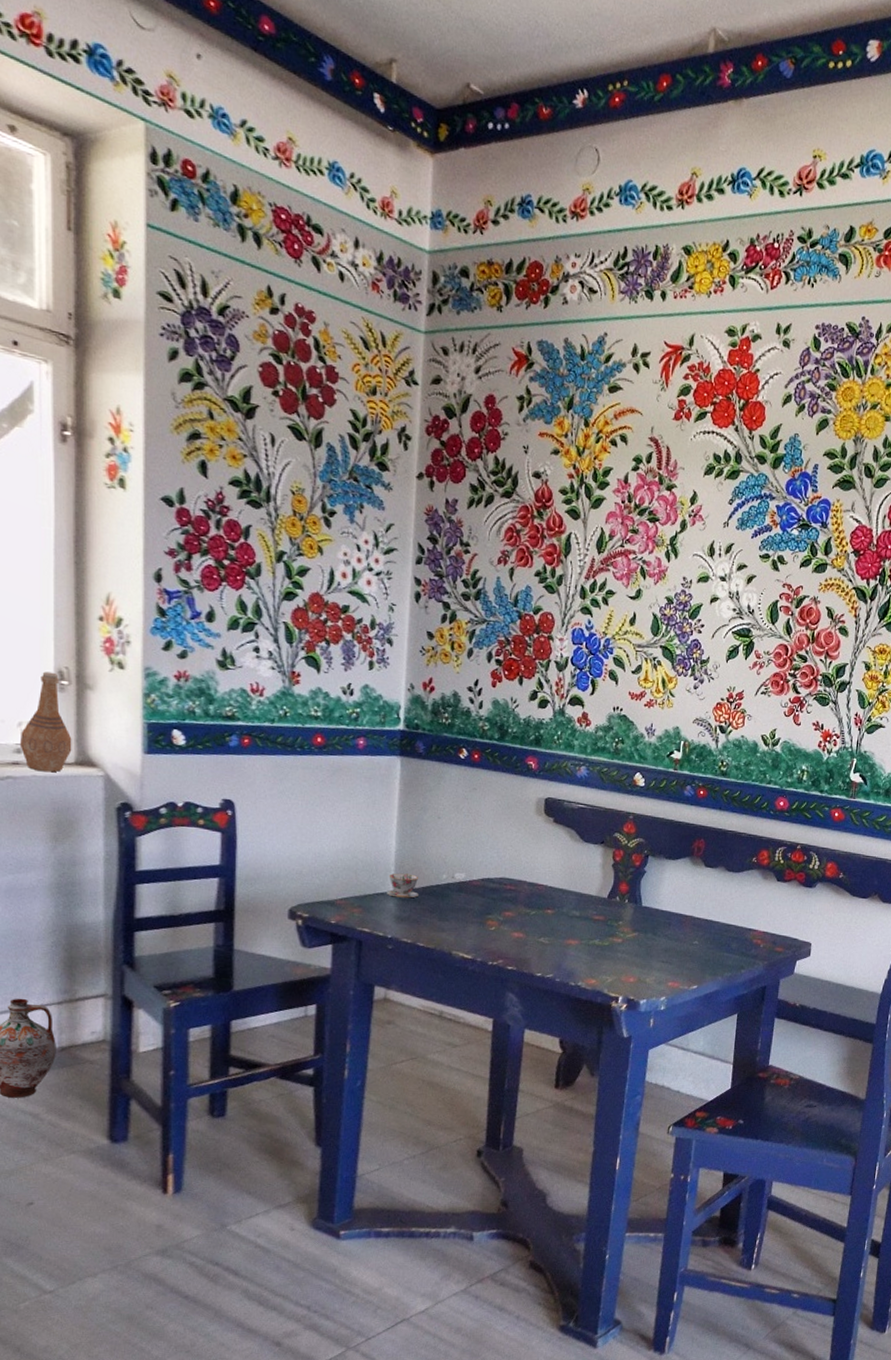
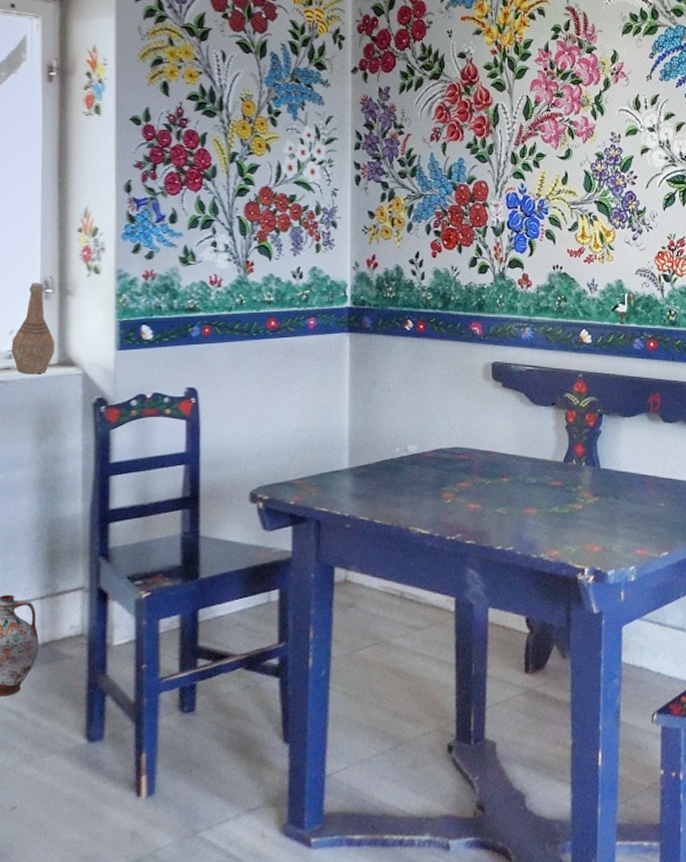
teacup: present [387,873,420,898] -> none [342,449,374,474]

